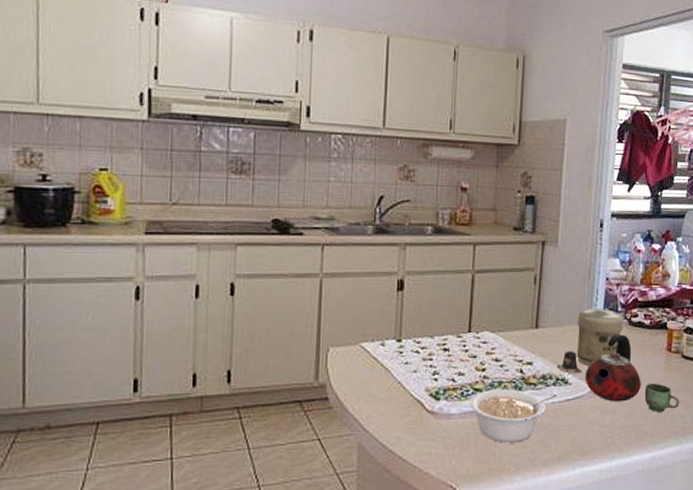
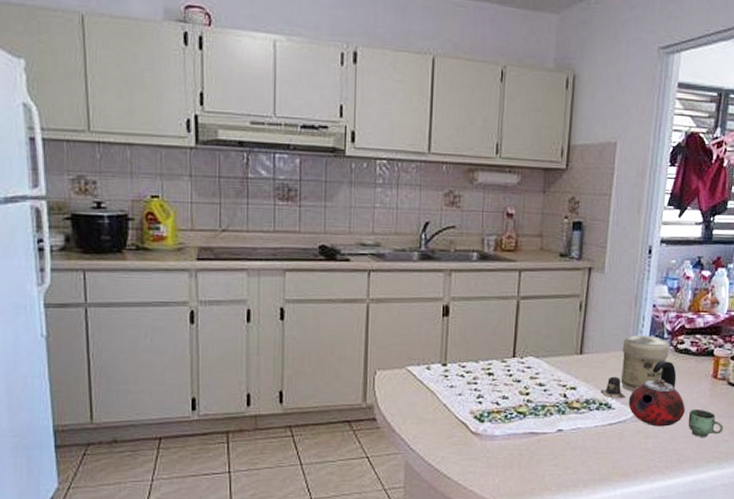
legume: present [470,388,559,443] -> none [513,412,602,464]

